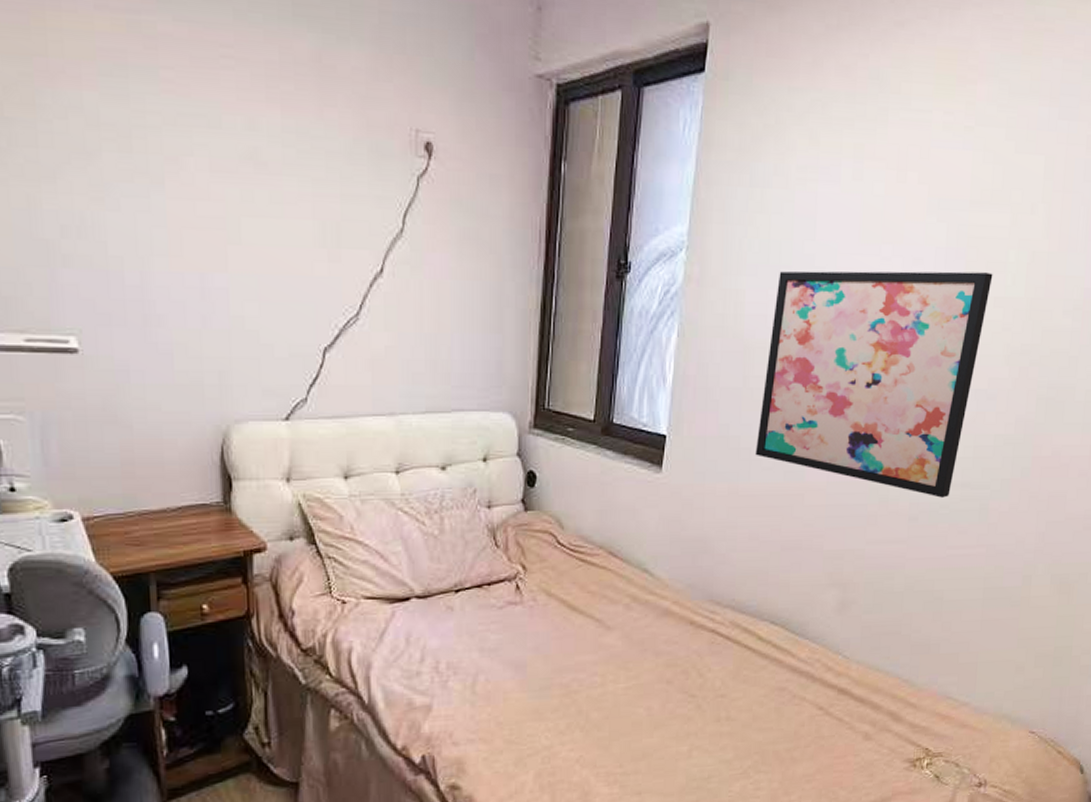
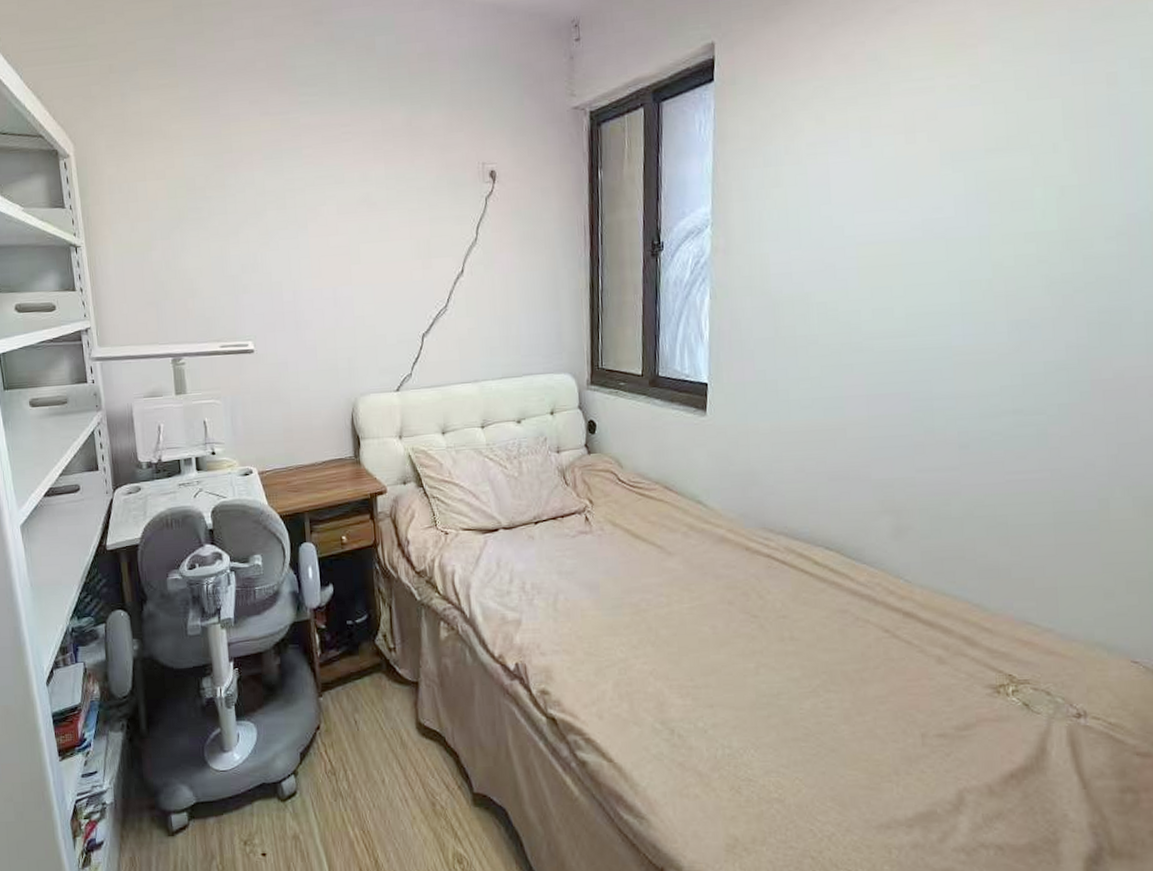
wall art: present [755,271,993,498] -> none [793,211,1020,425]

